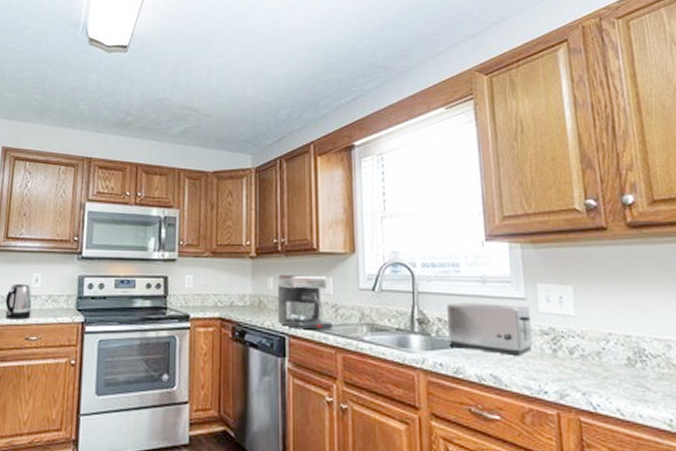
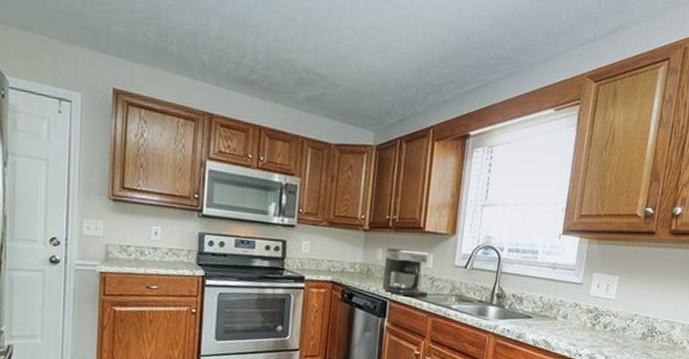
kettle: present [5,283,32,320] -> none [124,234,152,270]
toaster: present [447,303,534,356] -> none [518,283,584,327]

